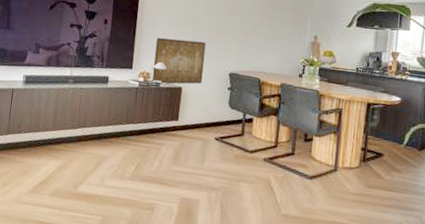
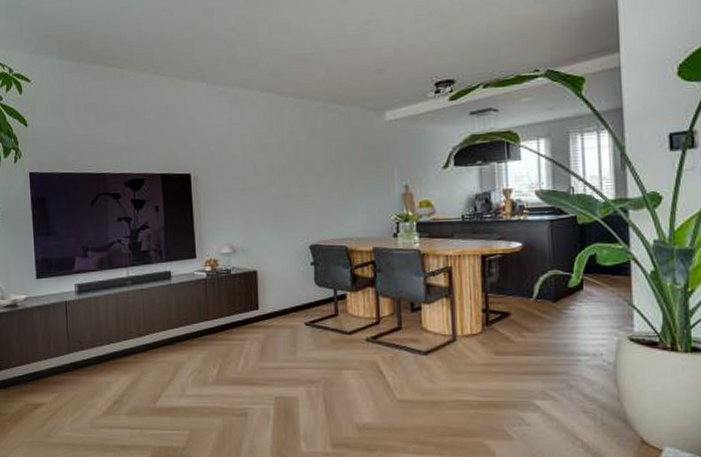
wall art: present [152,37,206,84] -> none [218,214,279,271]

